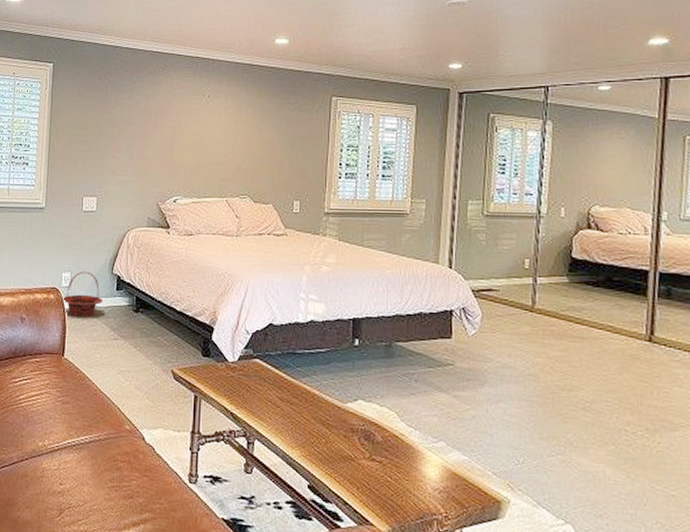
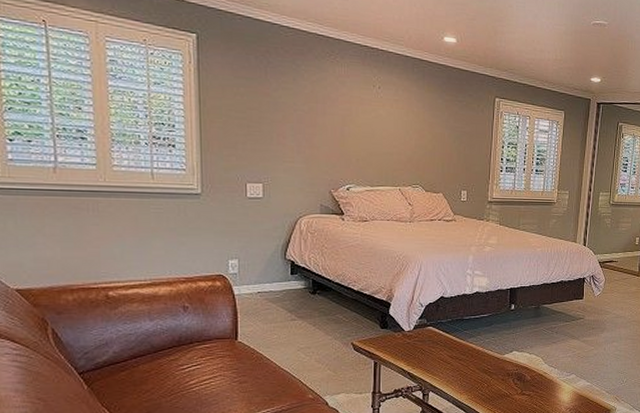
basket: present [61,271,103,317] -> none [230,258,277,301]

